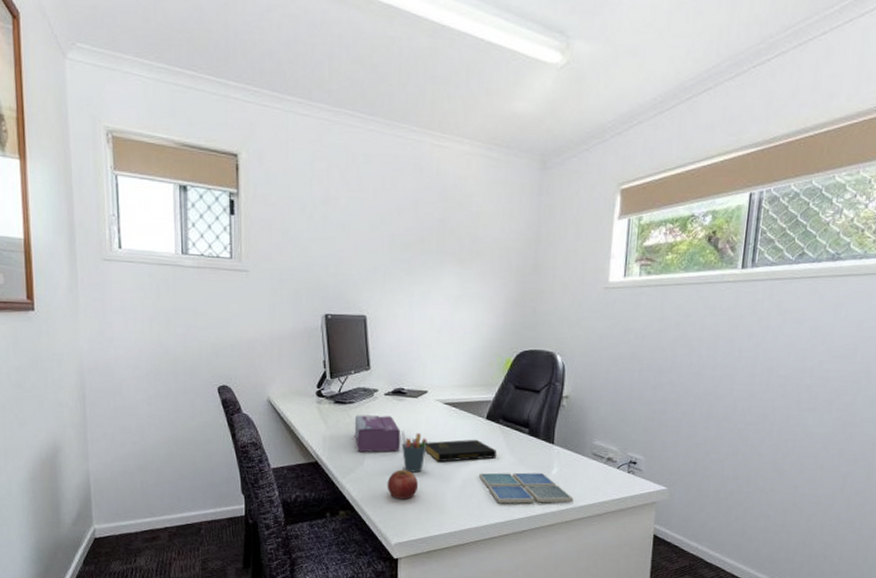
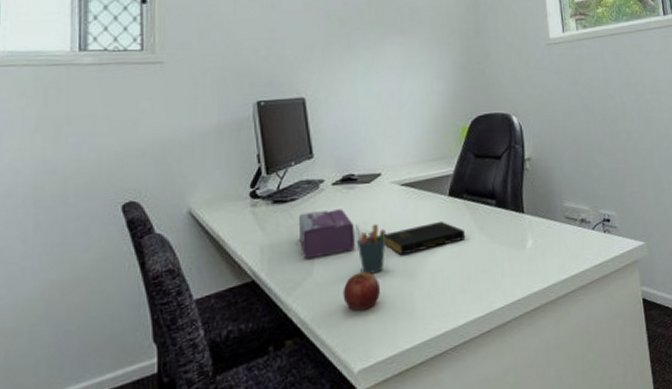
drink coaster: present [479,472,574,504] -> none [449,248,555,294]

